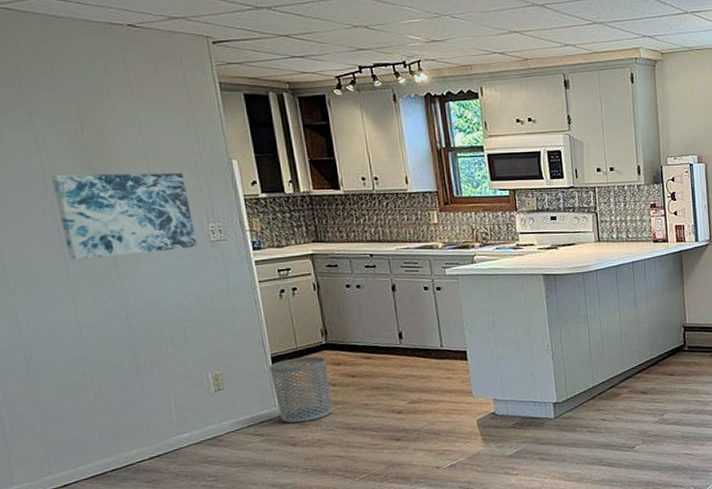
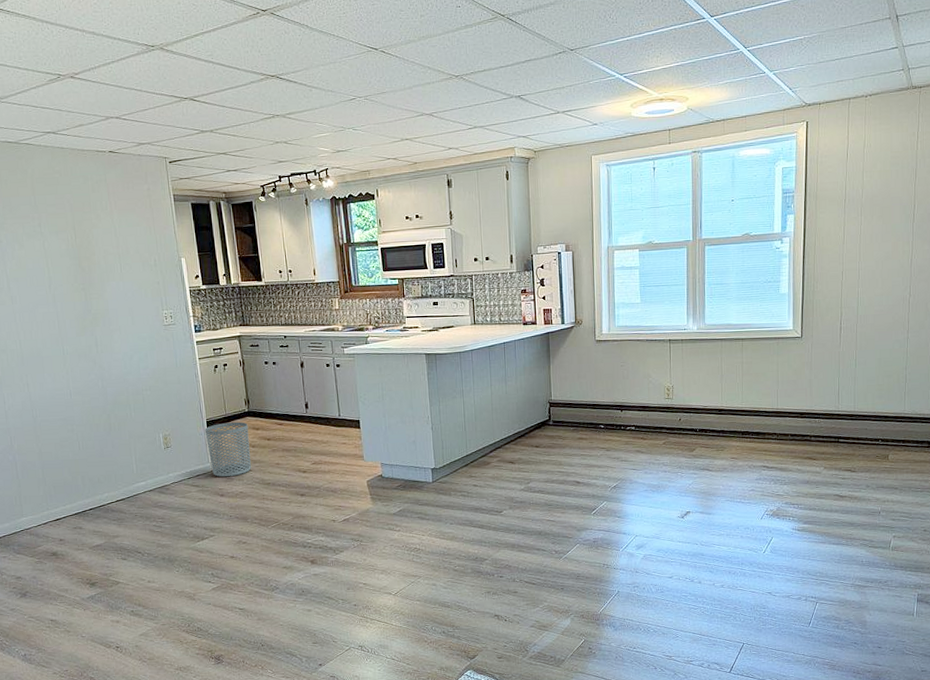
wall art: present [50,172,197,260] -> none [53,269,154,341]

